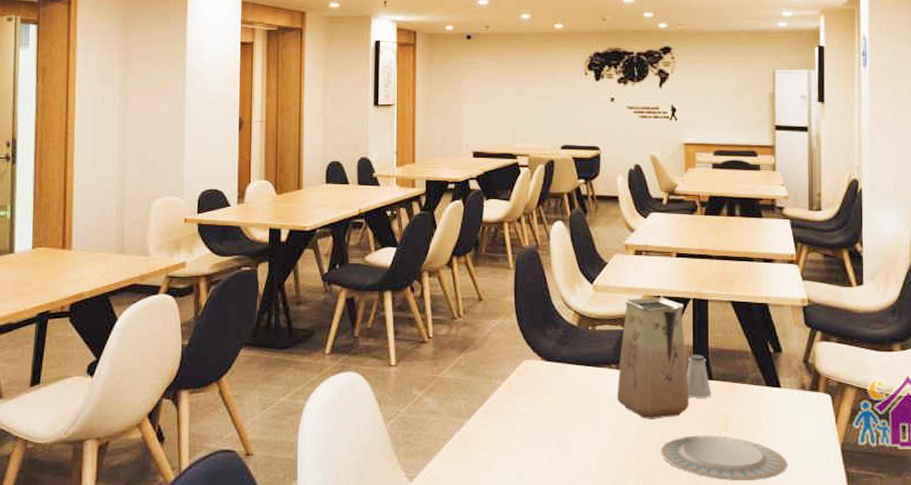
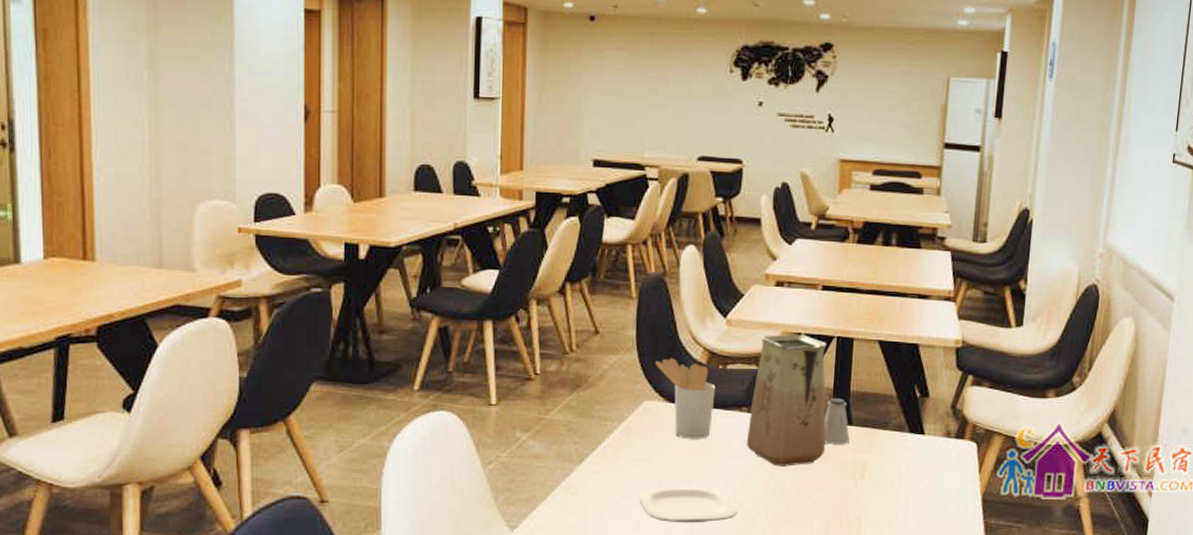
plate: none [523,439,612,474] -> present [639,487,737,523]
utensil holder: none [533,321,587,395] -> present [656,358,716,439]
plate: present [660,436,787,480] -> none [790,484,924,531]

